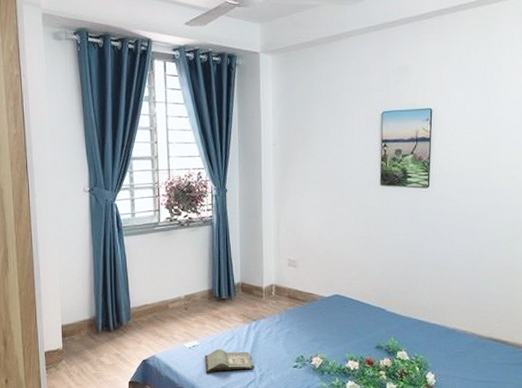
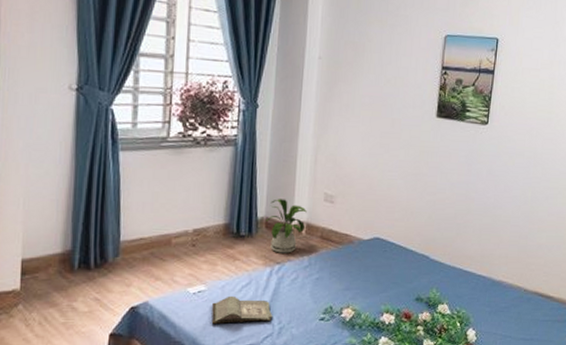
house plant: none [241,266,274,312] -> present [265,199,307,253]

